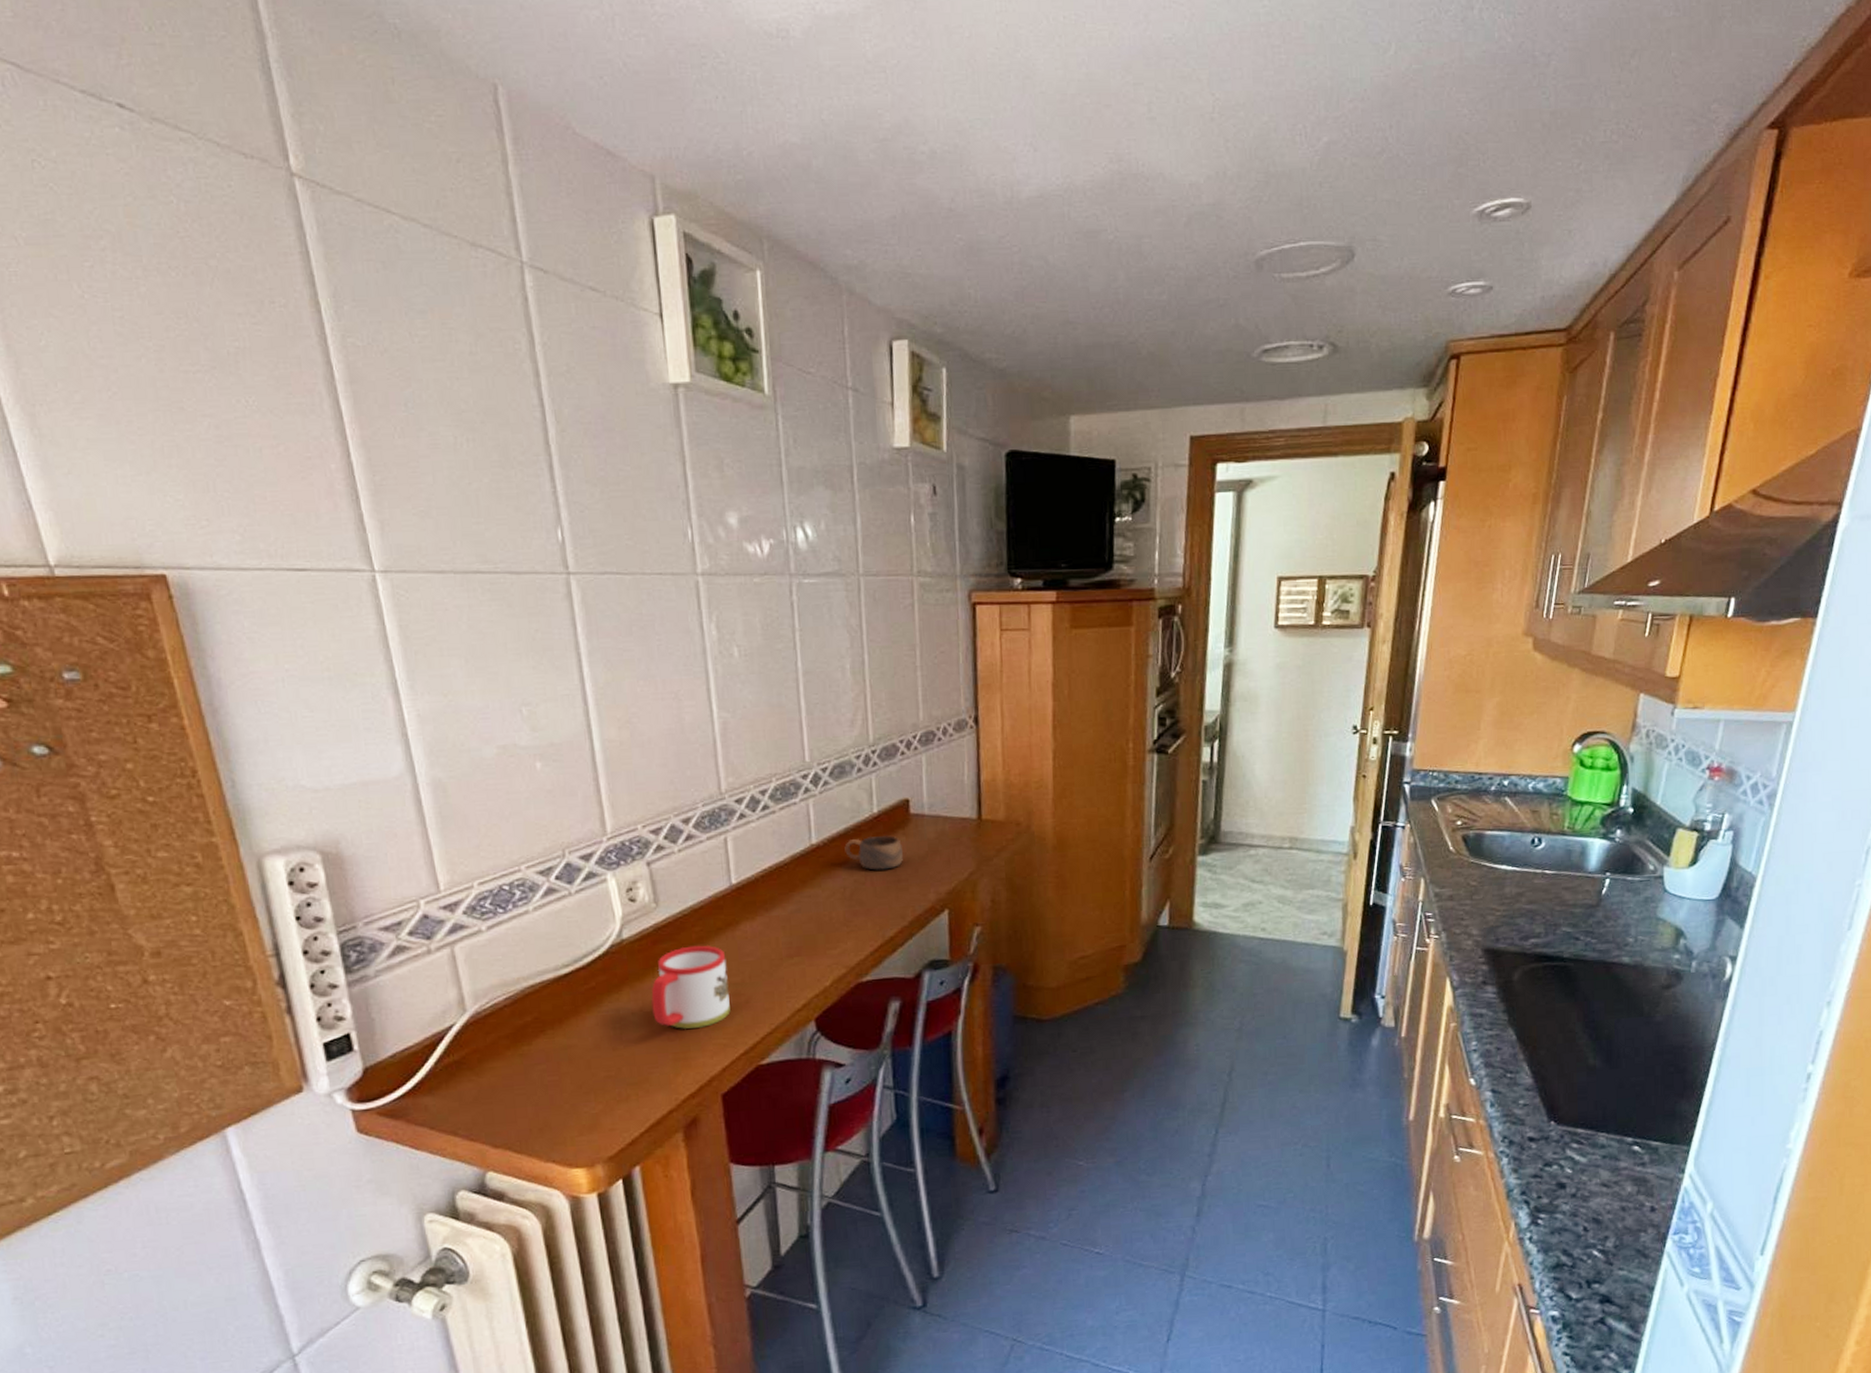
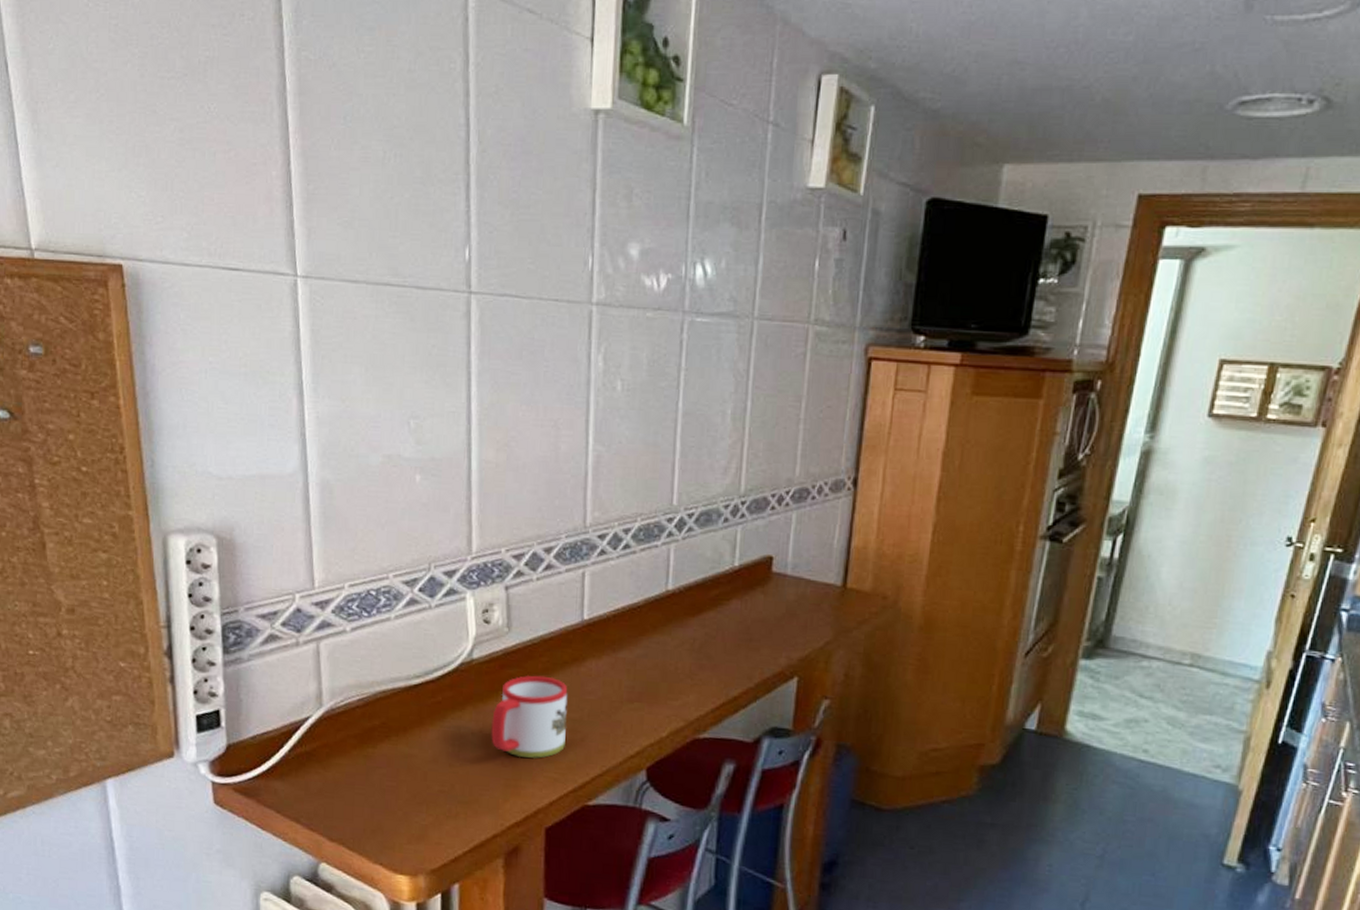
cup: present [845,836,903,871] -> none [700,590,759,627]

